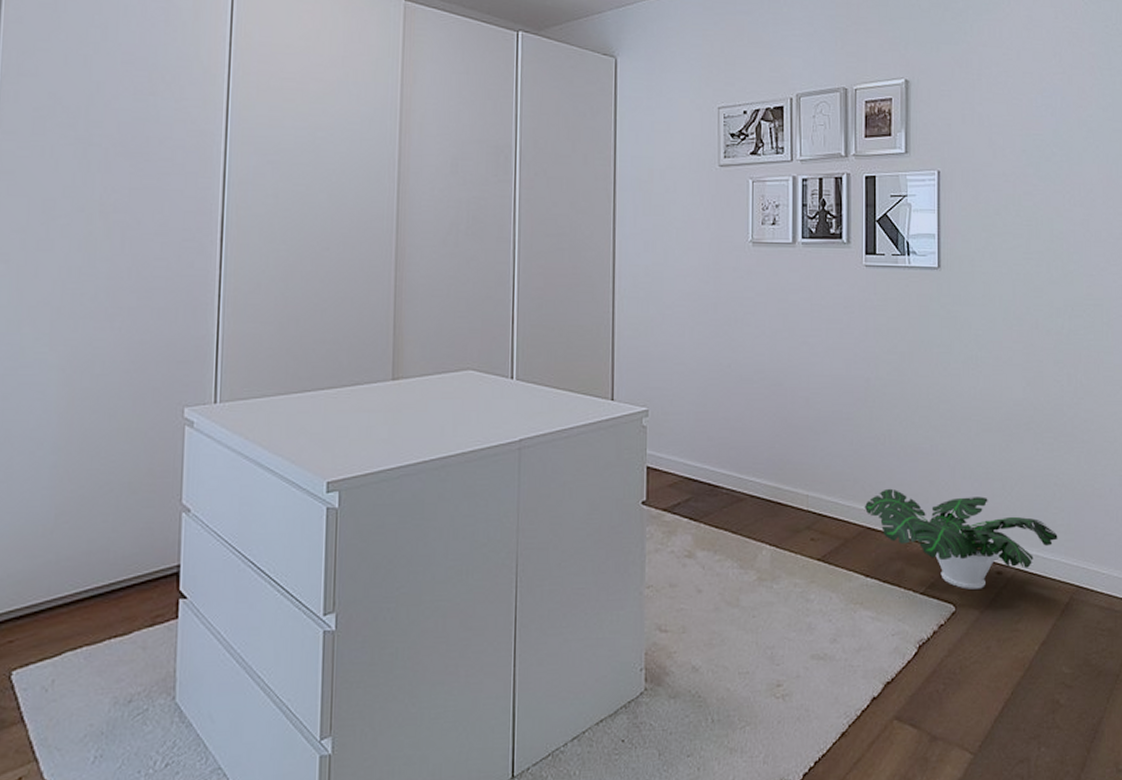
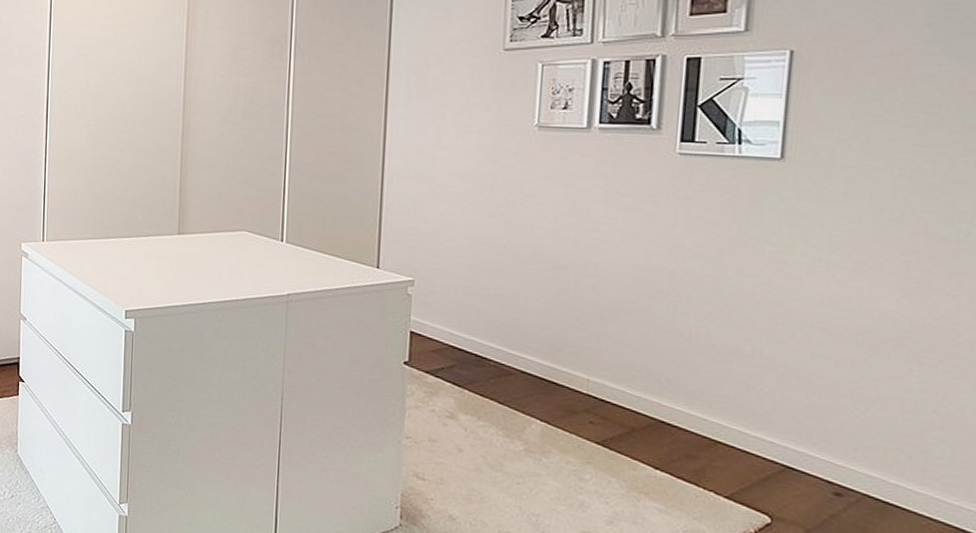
potted plant: present [865,488,1058,589] -> none [659,385,932,507]

